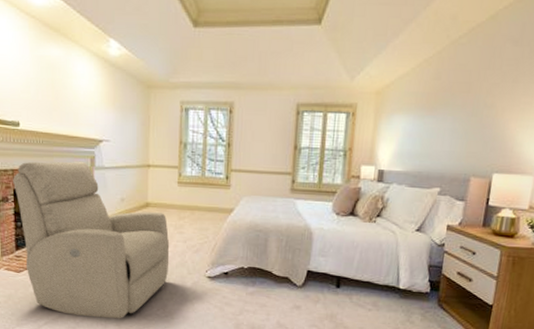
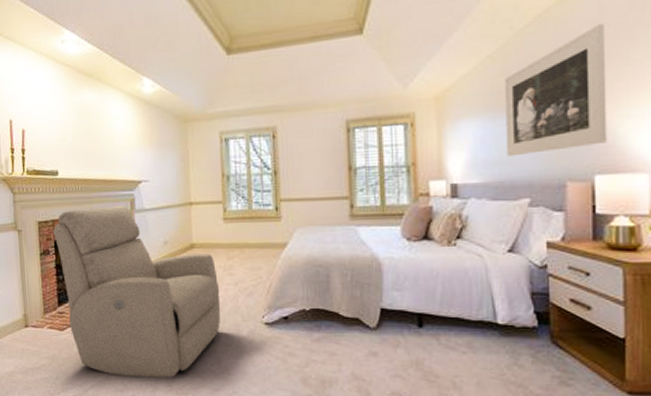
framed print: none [428,44,523,151] -> present [505,24,608,157]

